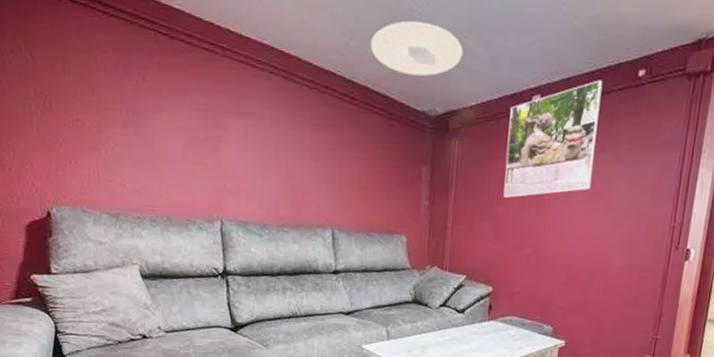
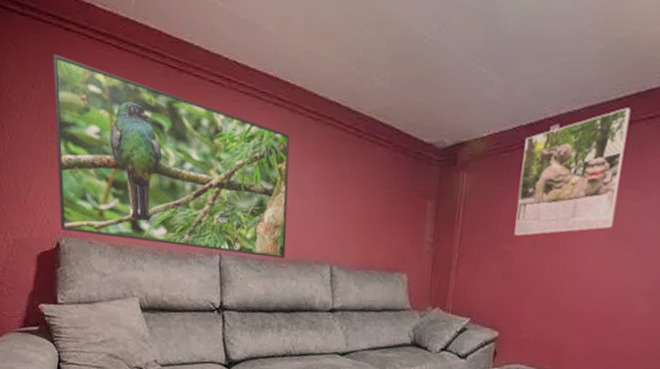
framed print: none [33,17,288,223] -> present [53,54,290,259]
ceiling light: present [370,20,463,76] -> none [378,47,476,106]

